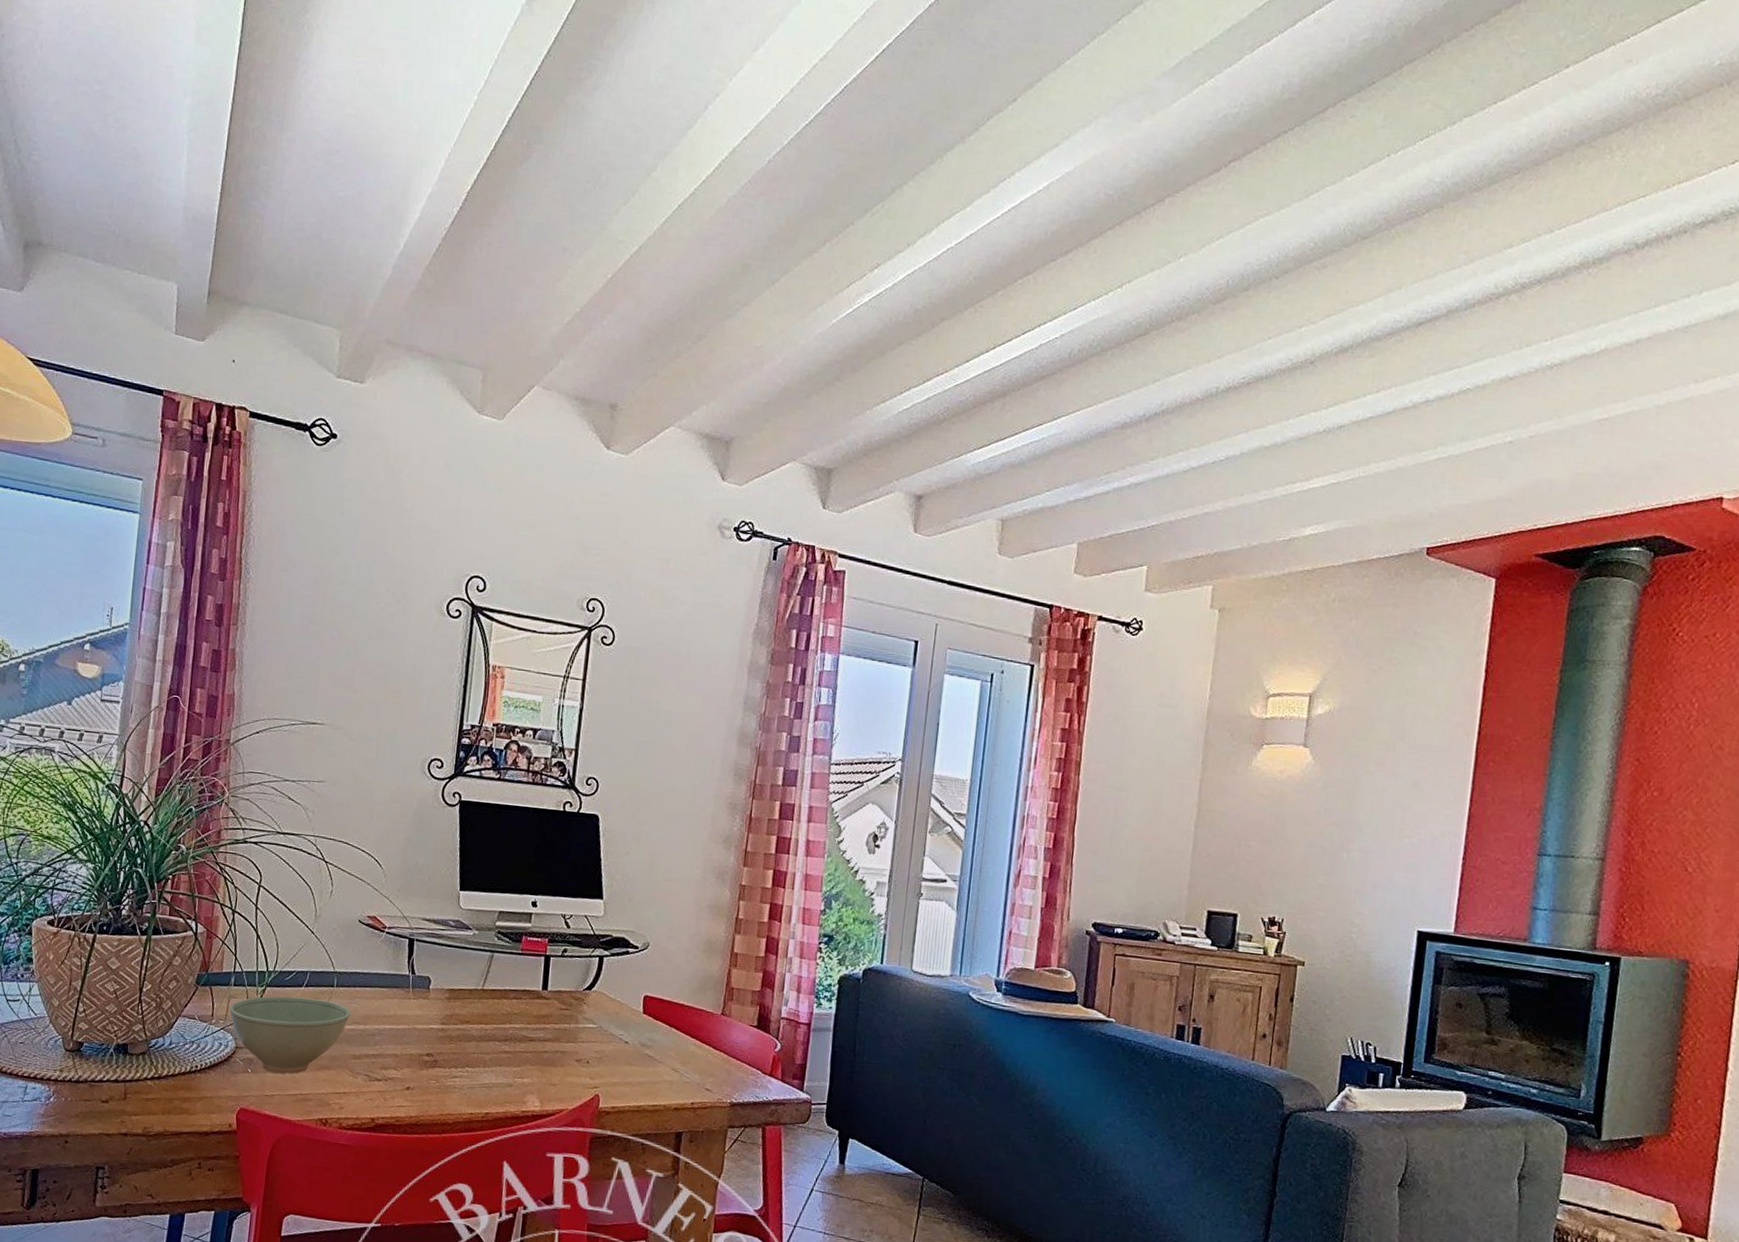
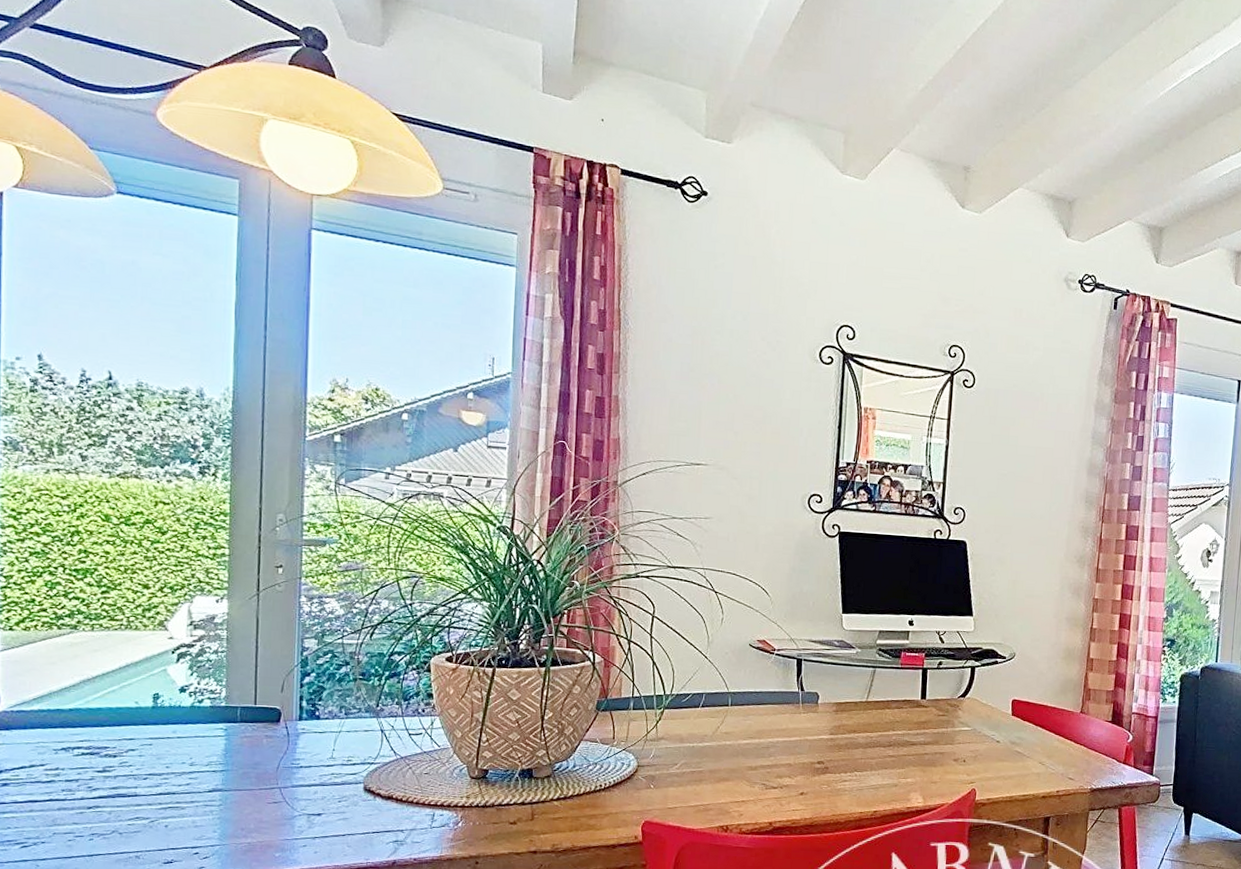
bowl: present [229,996,352,1074] -> none [629,716,746,787]

